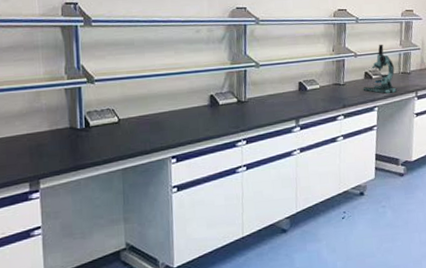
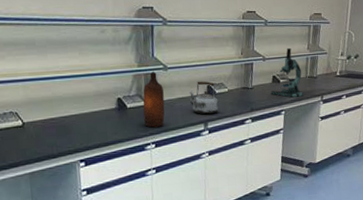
bottle: none [235,69,257,124] -> present [143,72,165,128]
kettle: none [281,77,311,111] -> present [189,81,219,115]

